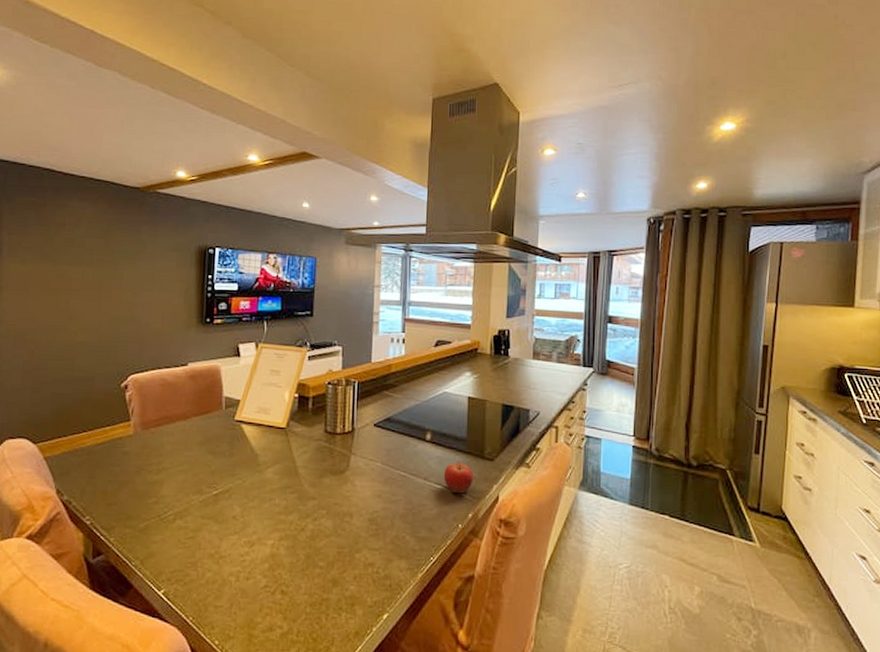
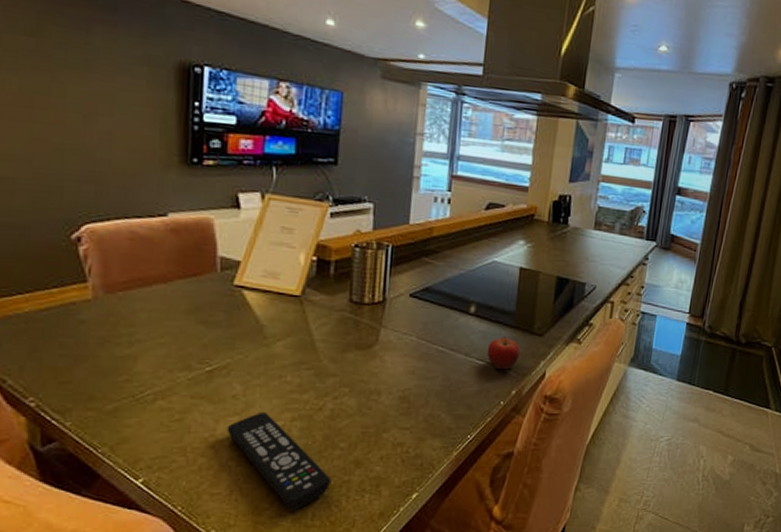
remote control: none [228,531,313,626] -> present [226,411,332,511]

